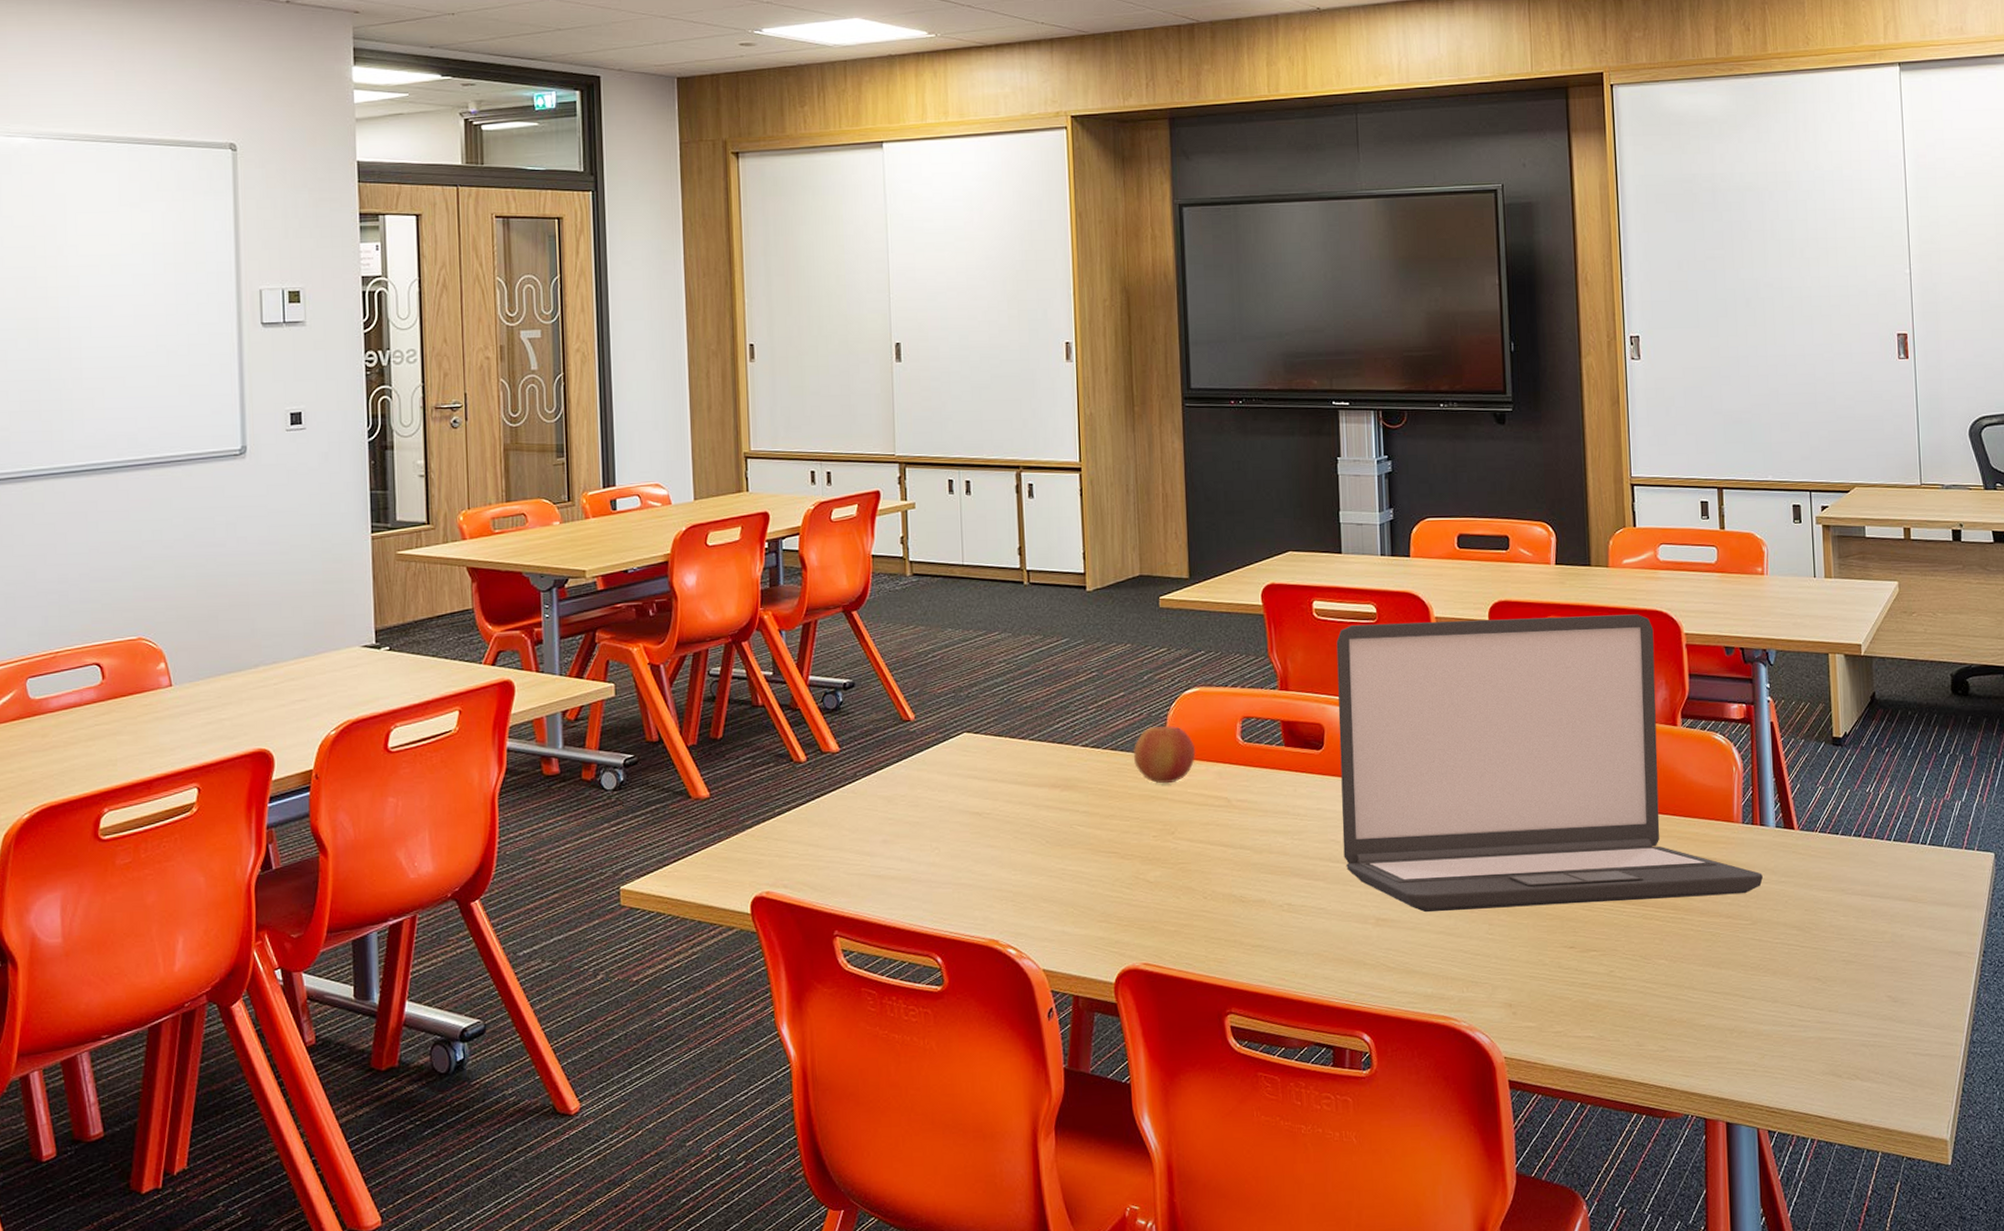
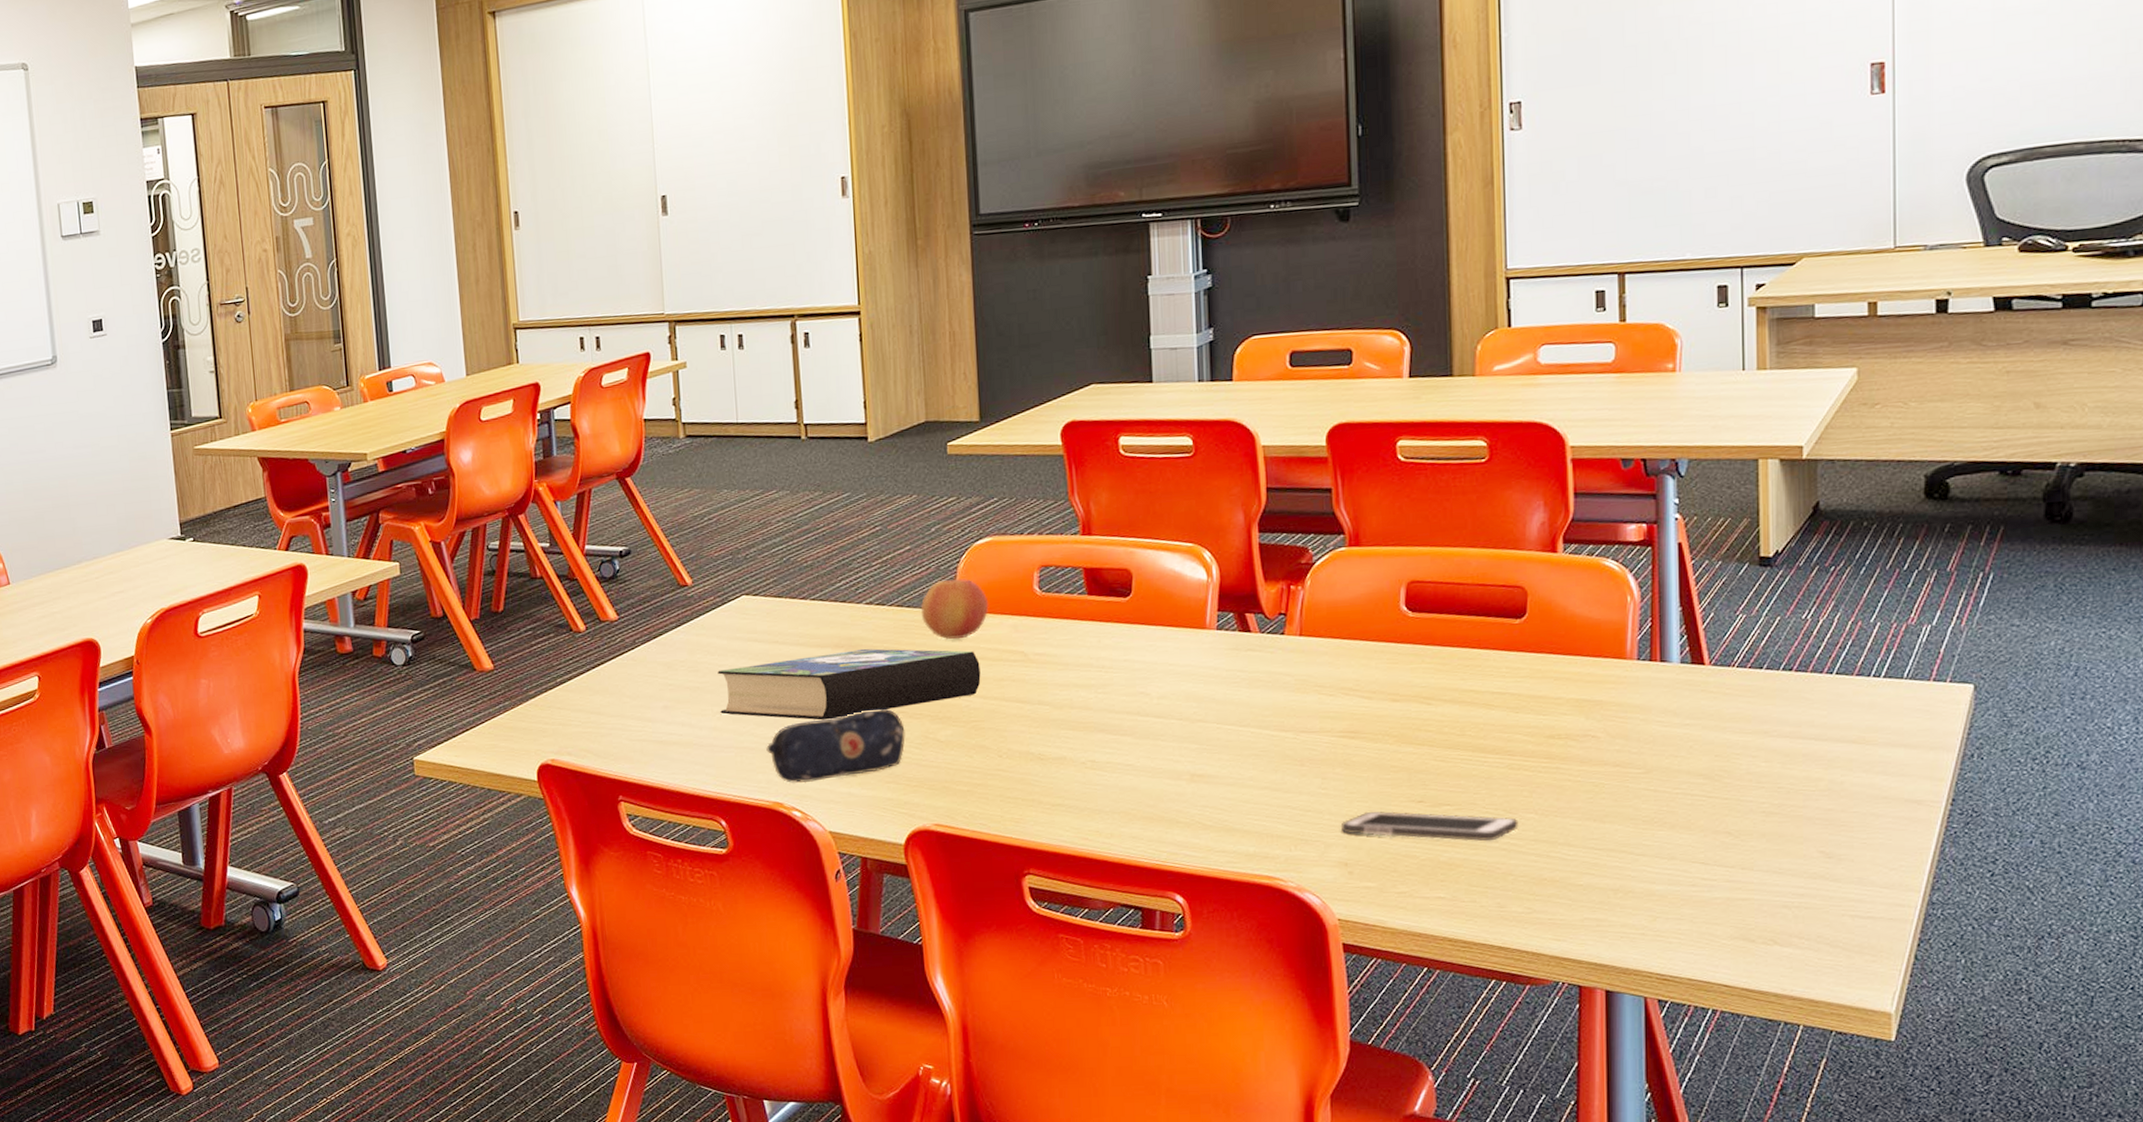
book: none [937,790,1188,859] -> present [717,648,981,721]
pencil case: none [983,848,1117,922] -> present [766,708,905,784]
laptop: present [1336,614,1763,913] -> none [1146,427,1661,767]
cell phone: none [1506,956,1653,985] -> present [1342,811,1519,842]

